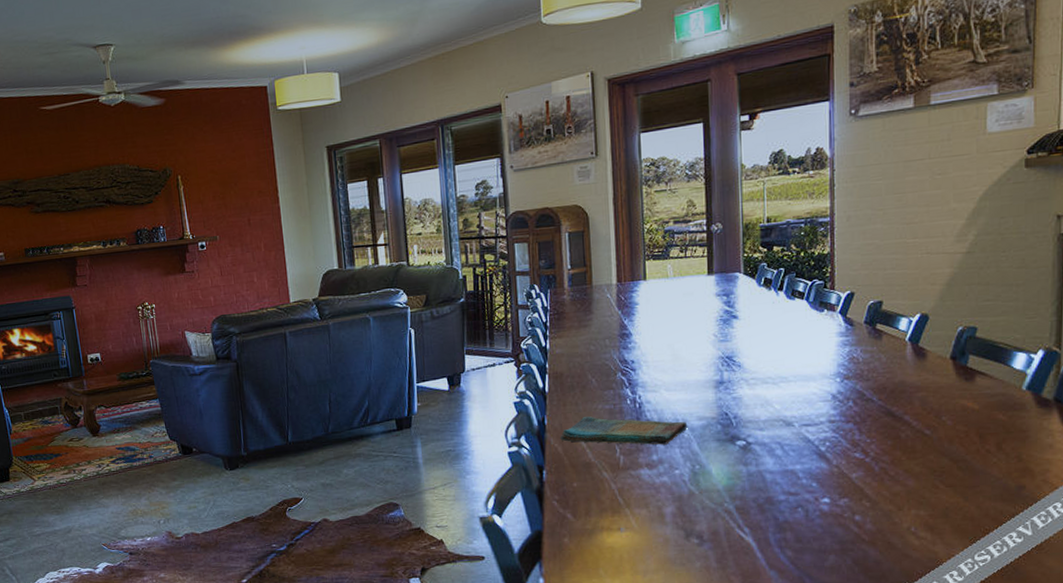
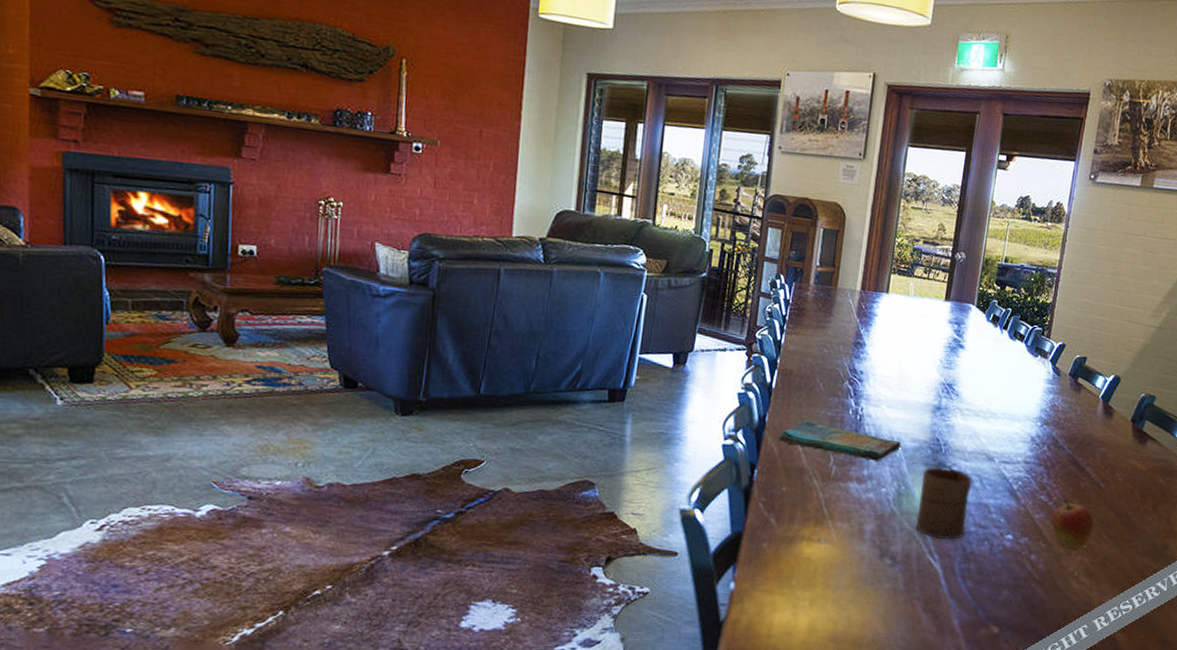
cup: none [717,439,773,513] -> present [915,467,973,540]
fruit: none [872,453,925,503] -> present [1051,499,1094,549]

